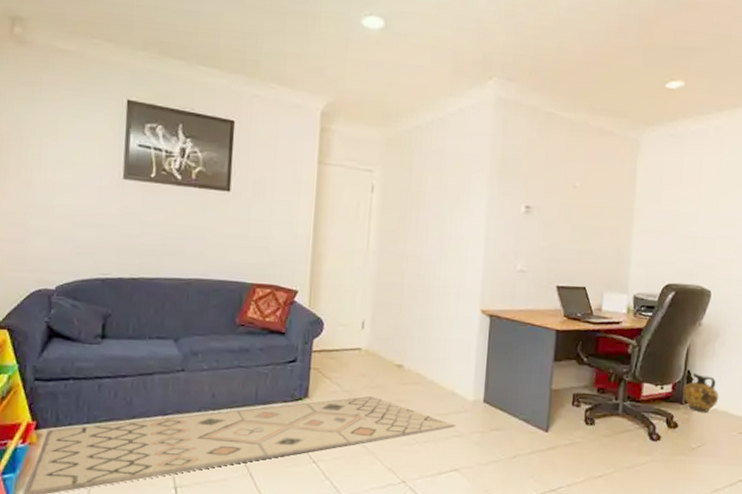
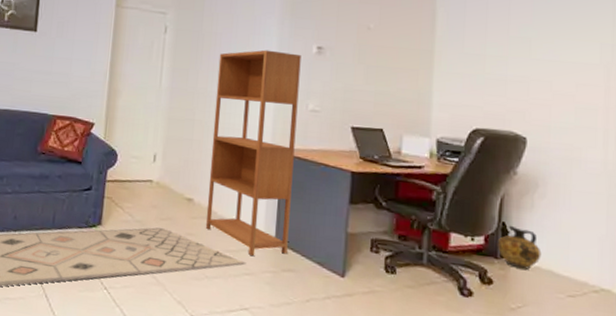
bookcase: none [415,209,510,419] -> present [205,50,301,257]

